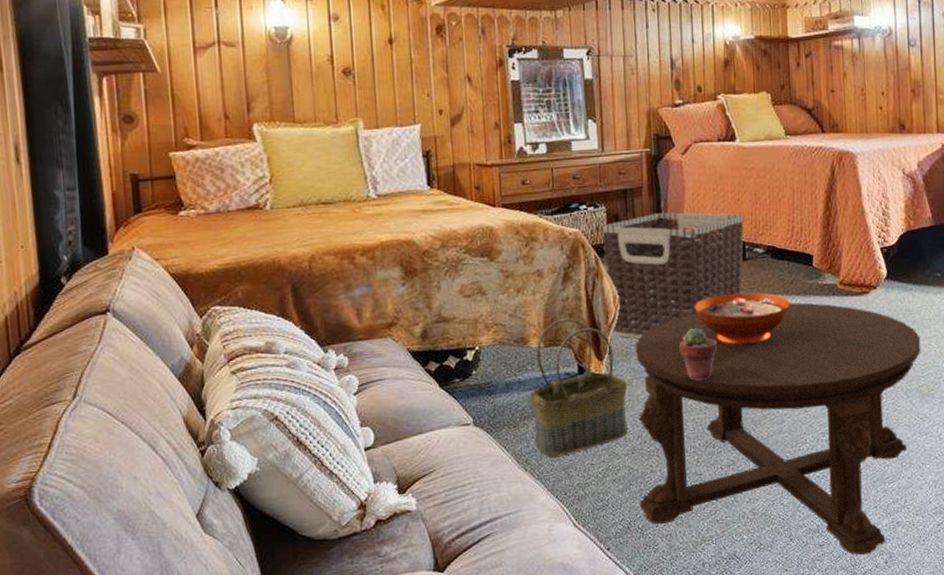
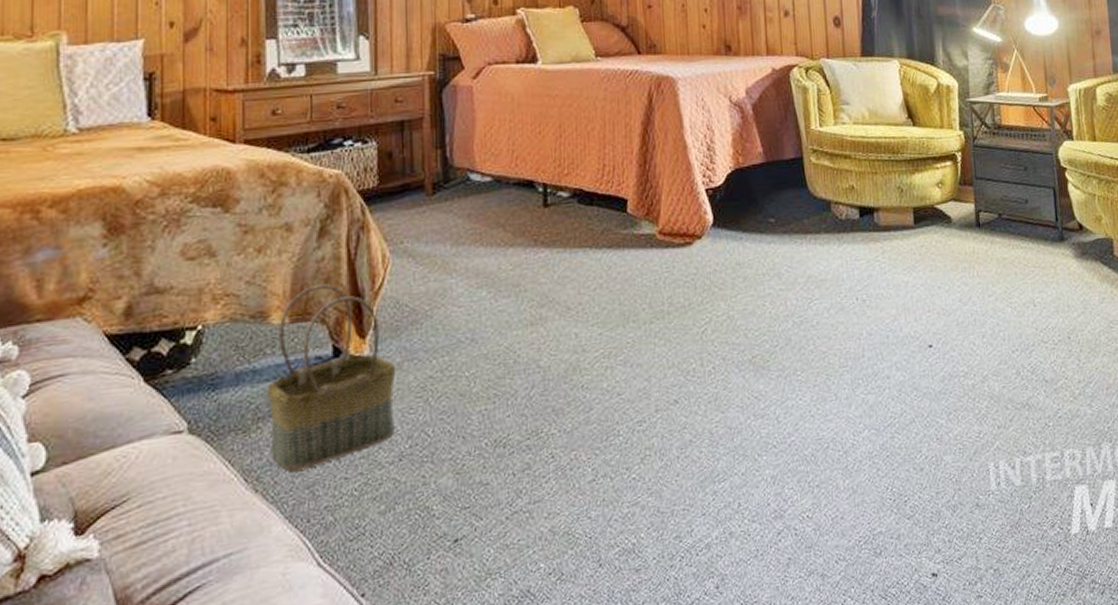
clothes hamper: present [601,212,745,339] -> none [370,148,547,309]
coffee table: present [636,302,921,555] -> none [406,257,754,580]
potted succulent: present [679,328,717,381] -> none [464,293,510,361]
decorative bowl: present [694,292,790,344] -> none [483,246,601,312]

